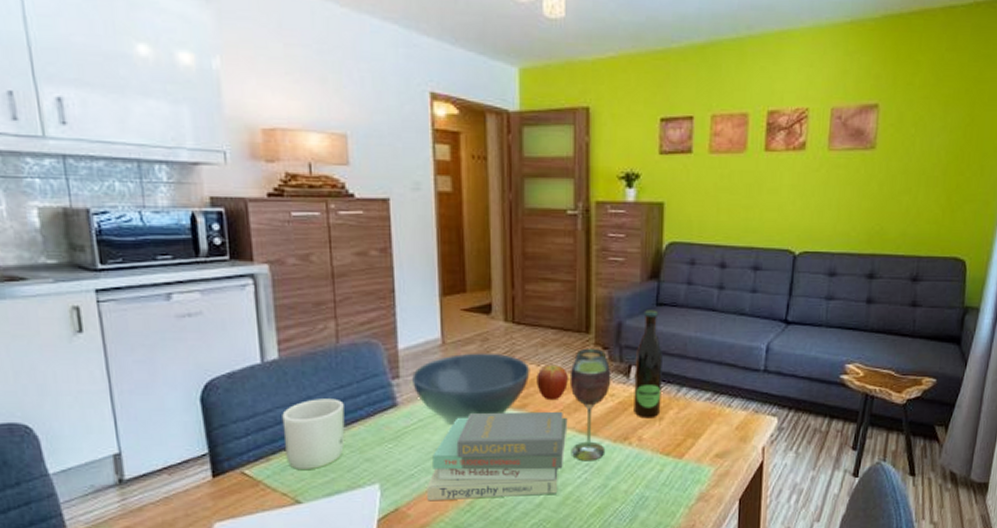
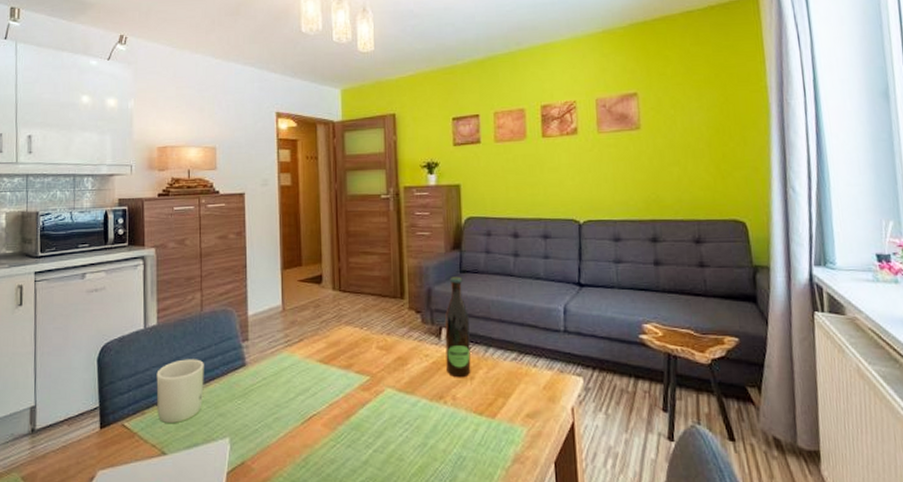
bowl: present [412,353,530,424] -> none [259,317,355,383]
books: present [427,411,568,502] -> none [269,370,389,456]
fruit: present [537,365,568,401] -> none [360,327,387,361]
wineglass: present [569,348,611,462] -> none [388,312,425,420]

